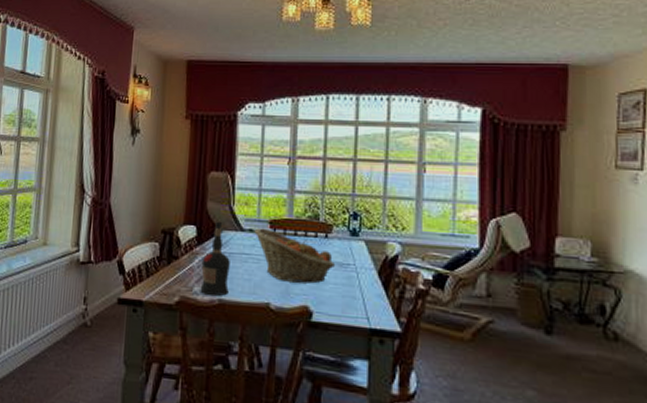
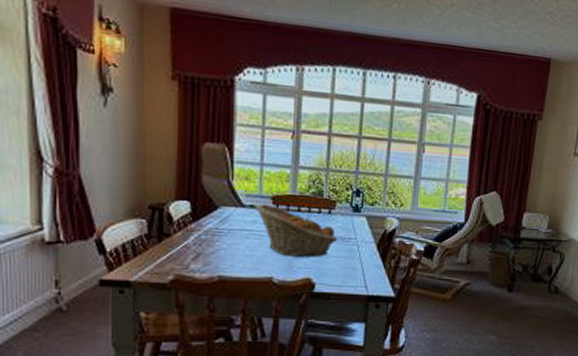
liquor bottle: present [200,221,230,296] -> none [197,196,230,272]

